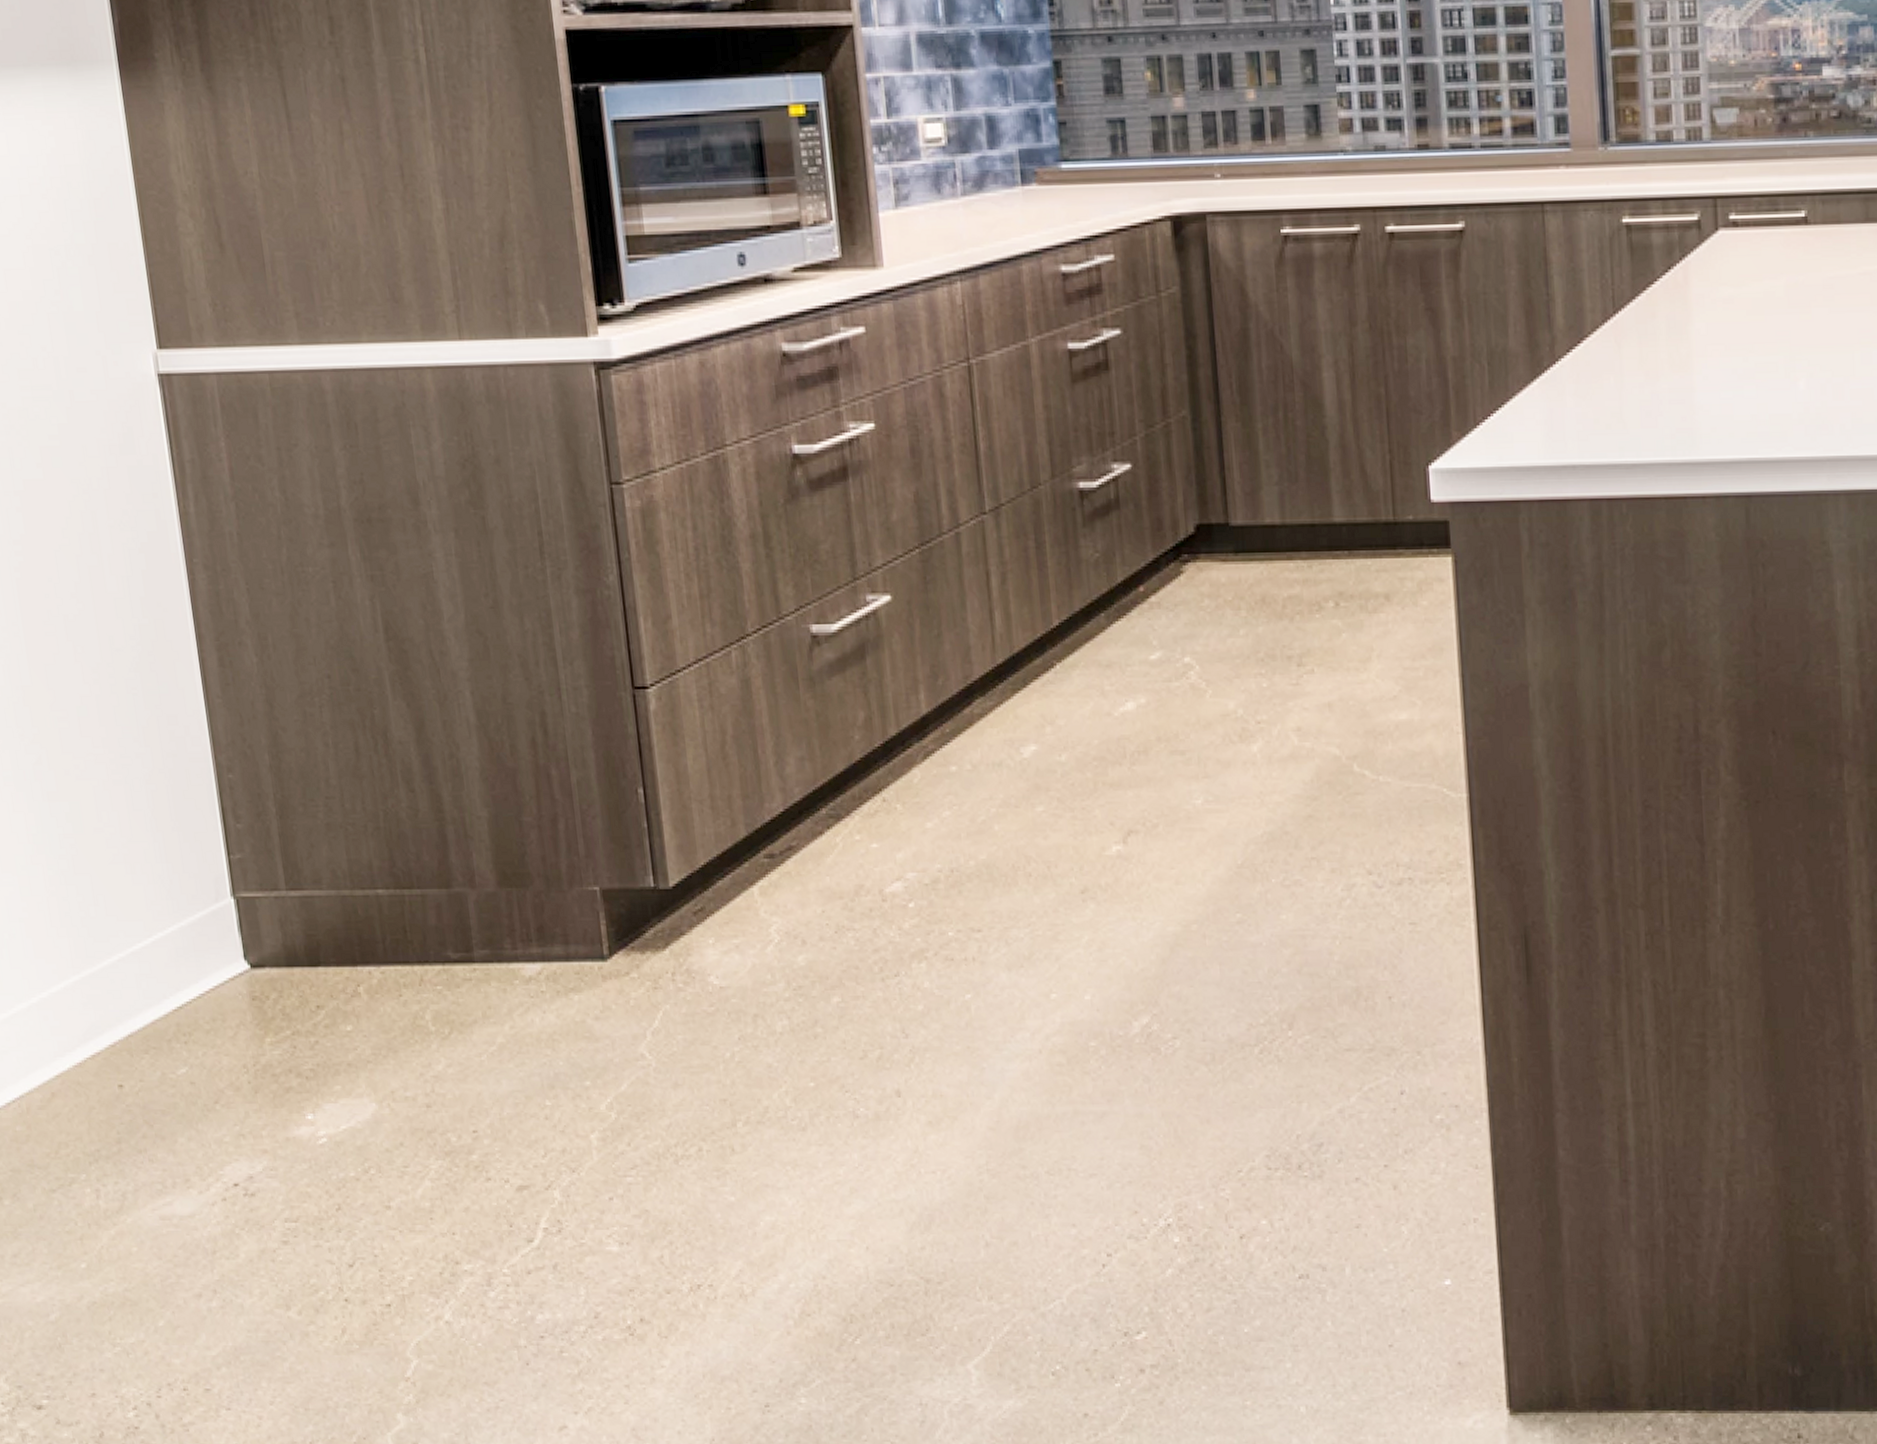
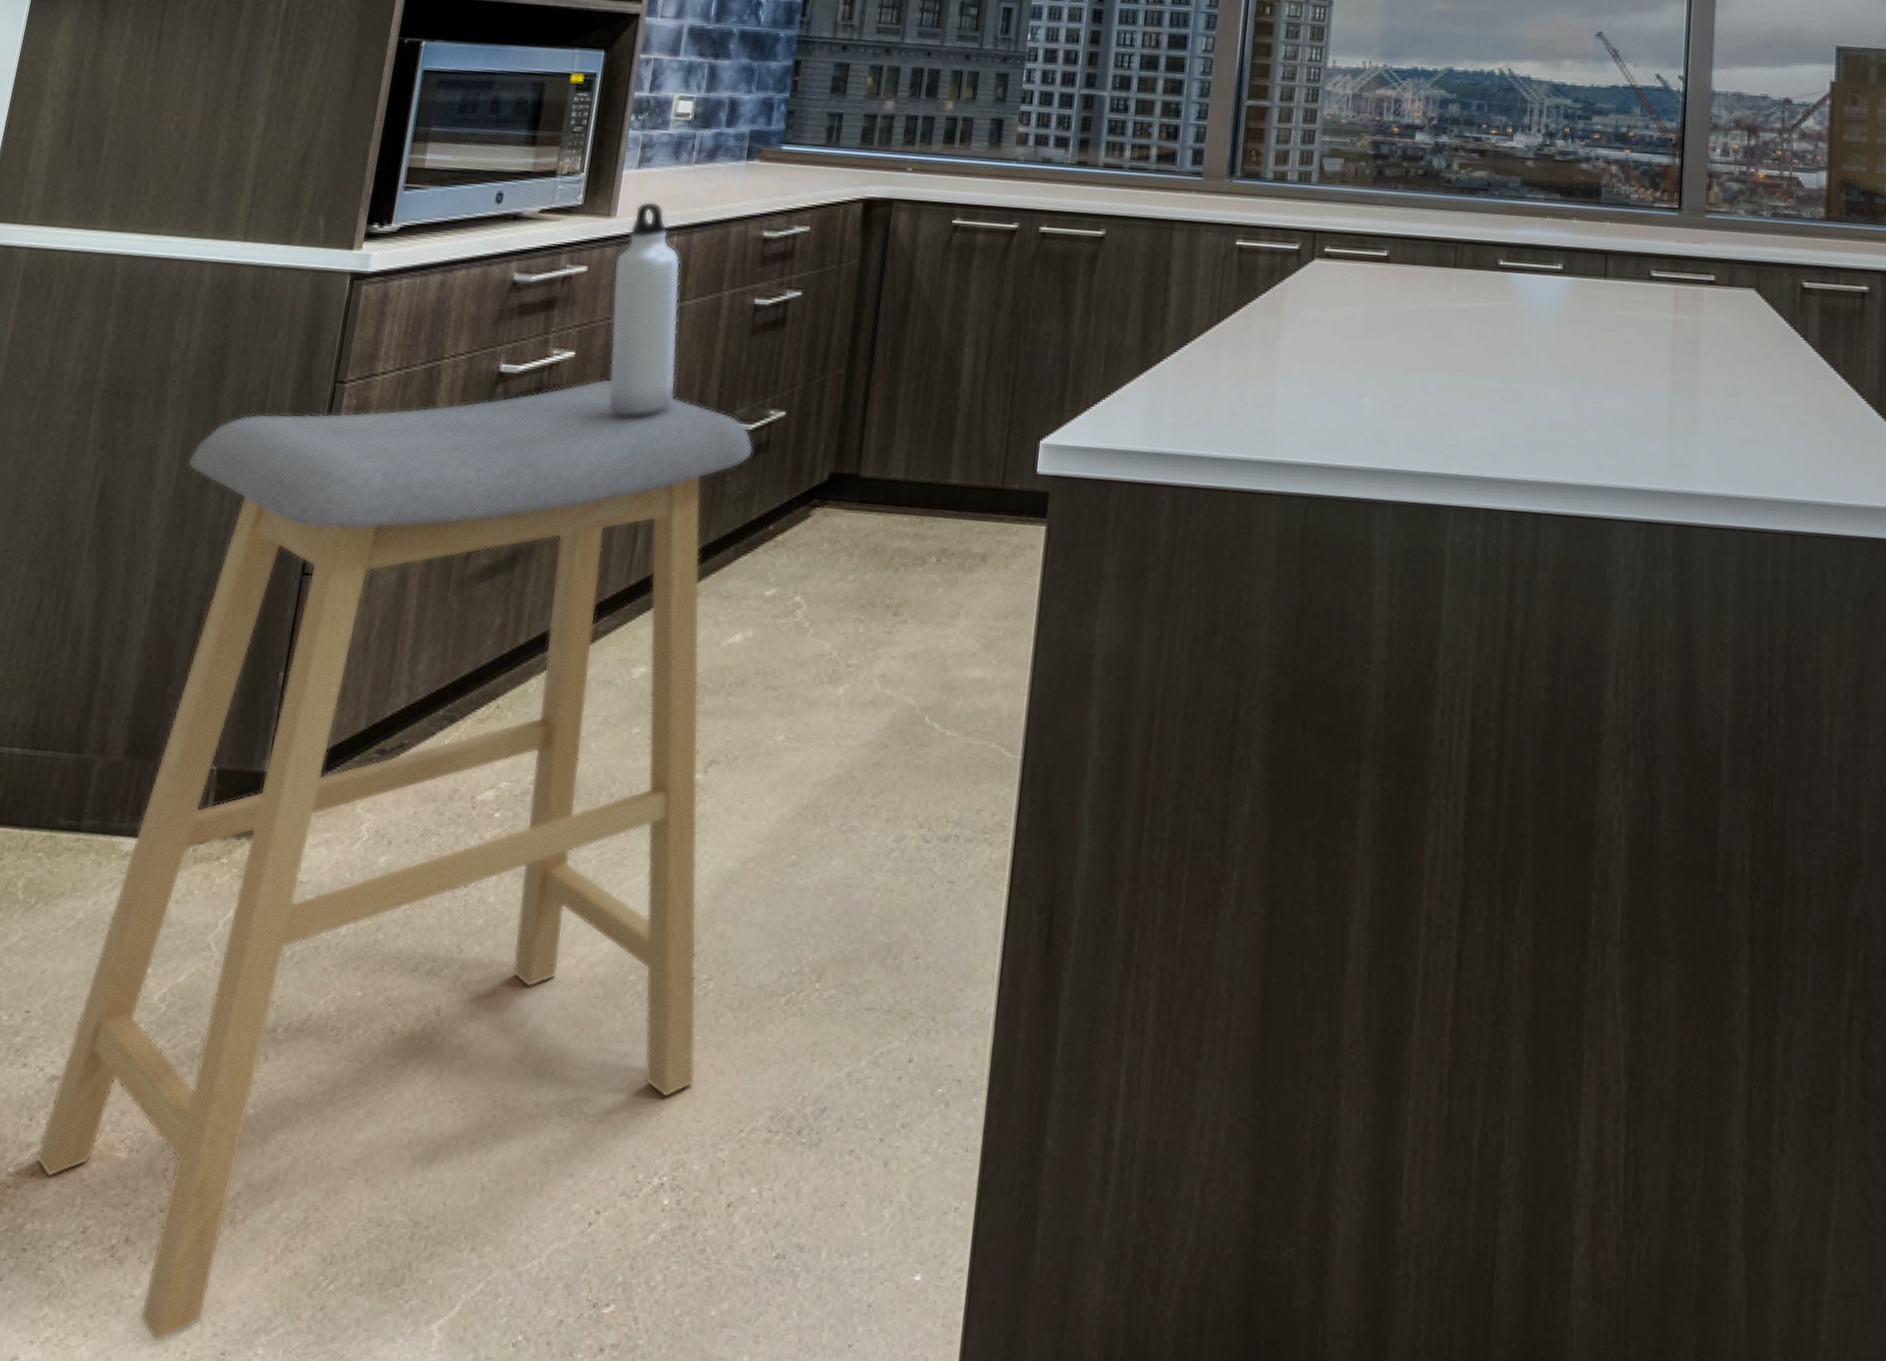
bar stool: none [471,449,1181,1402] -> present [35,379,754,1343]
water bottle: none [894,245,1001,487] -> present [608,201,681,416]

